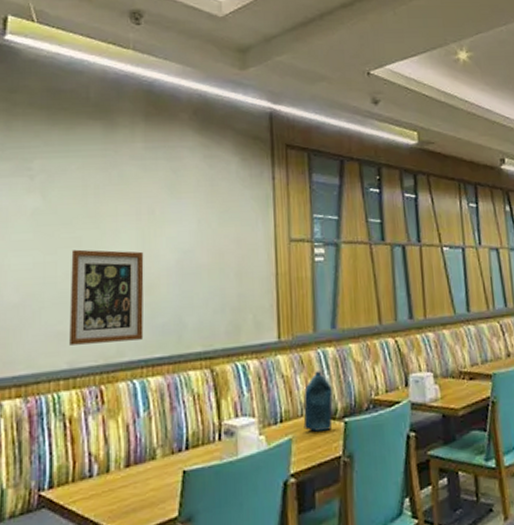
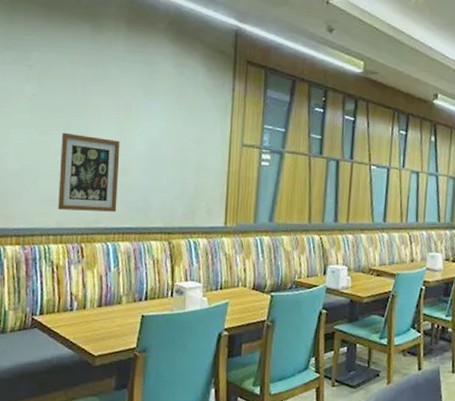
bottle: present [303,371,333,432] -> none [238,254,264,300]

